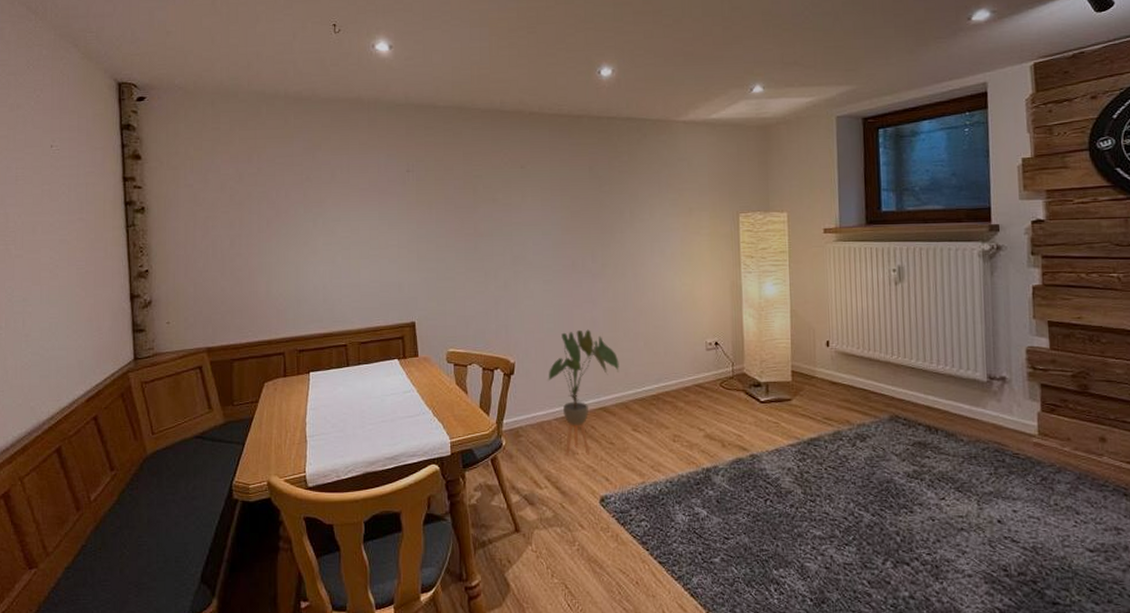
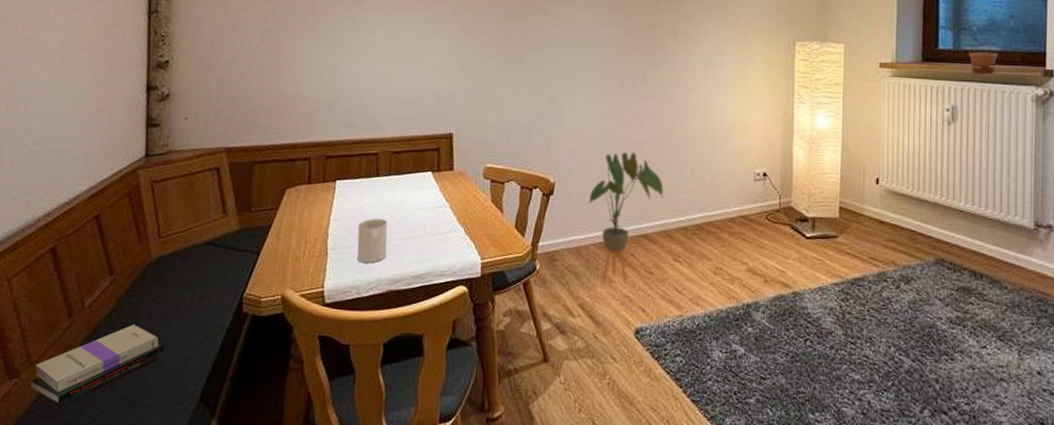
books: none [49,514,166,589] -> present [31,324,165,404]
cup: none [333,406,361,448] -> present [357,219,388,263]
planter: none [912,210,942,234] -> present [968,51,998,75]

